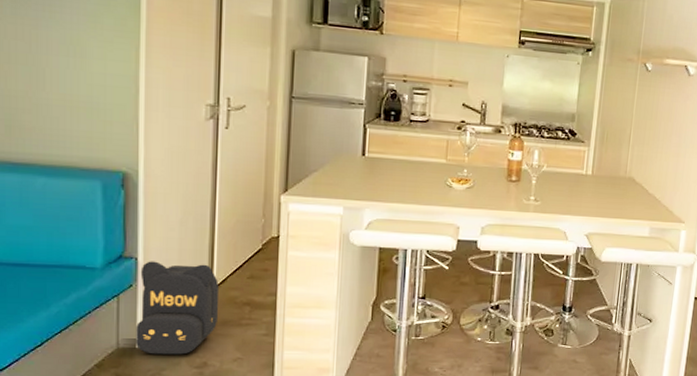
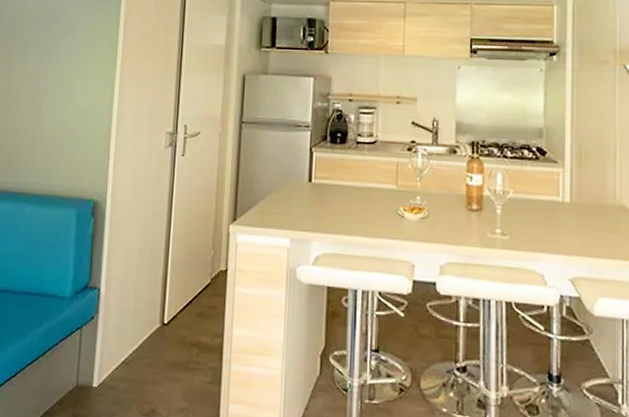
backpack: present [136,261,220,355] -> none [93,292,170,399]

